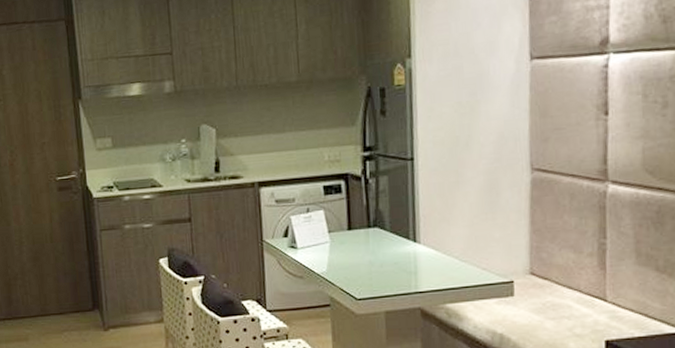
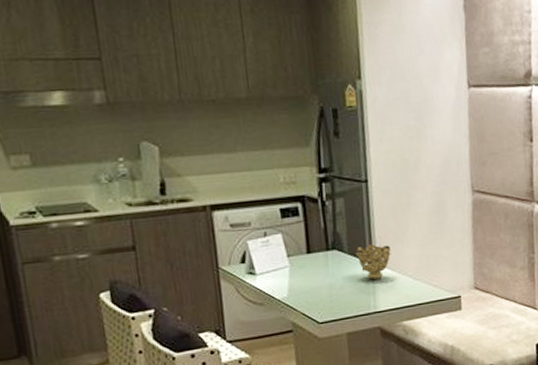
decorative bowl: none [398,223,436,259] -> present [356,244,391,280]

